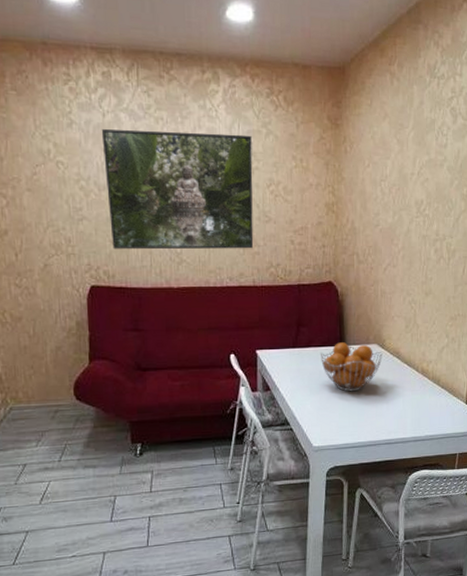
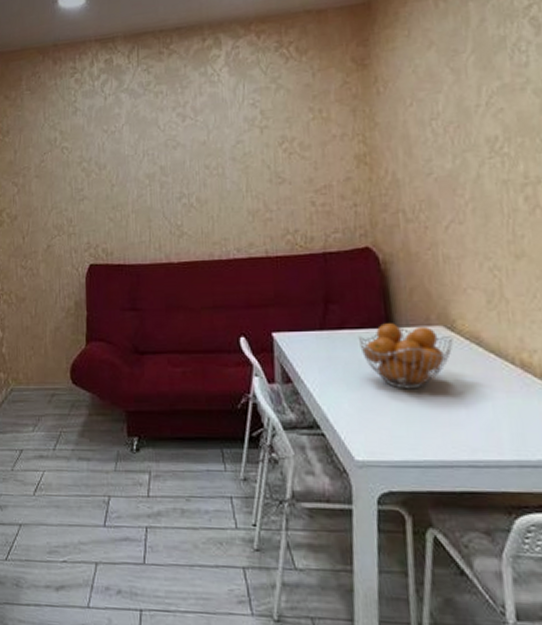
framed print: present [101,129,254,250] -> none [103,93,265,226]

